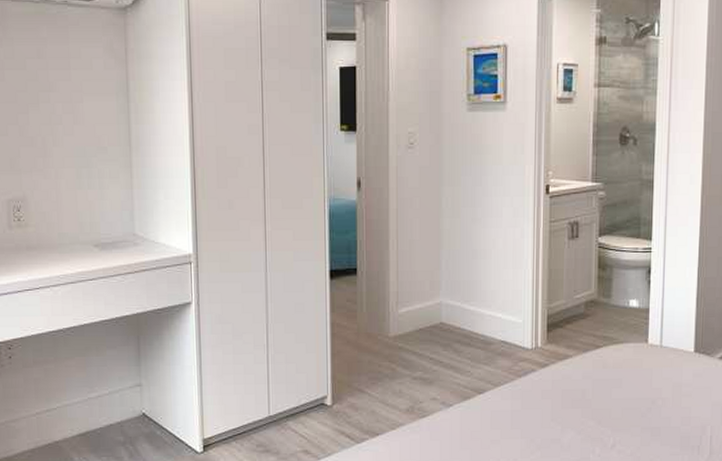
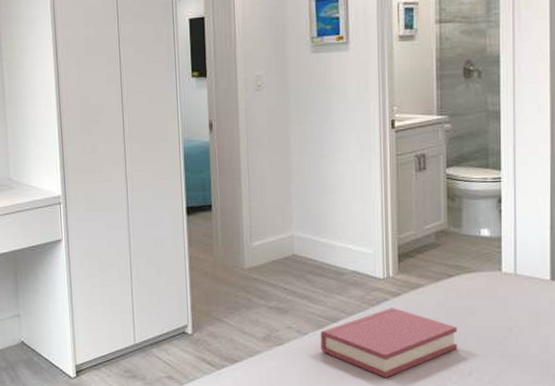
hardback book: none [465,379,603,451] -> present [320,307,458,378]

